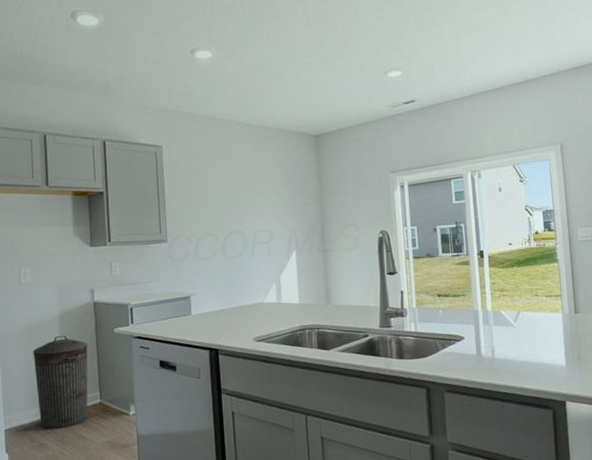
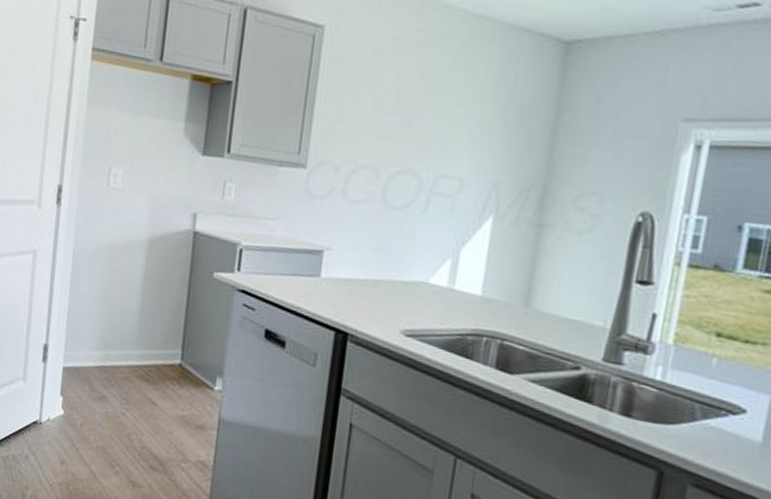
trash can: present [33,335,88,430] -> none [104,265,178,385]

